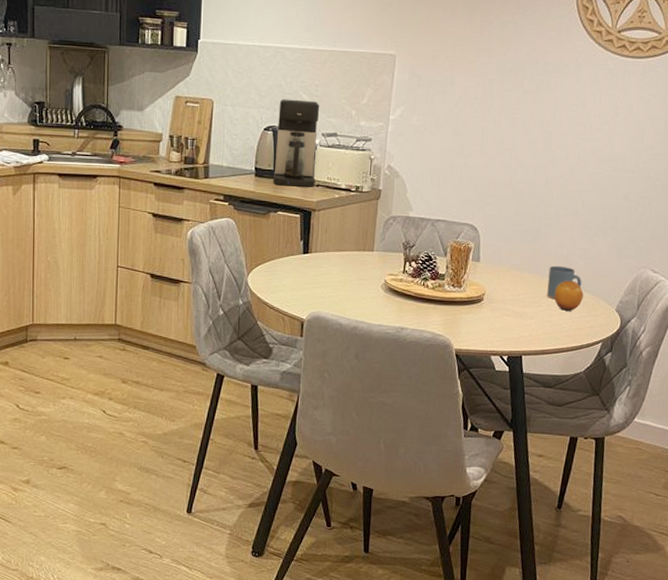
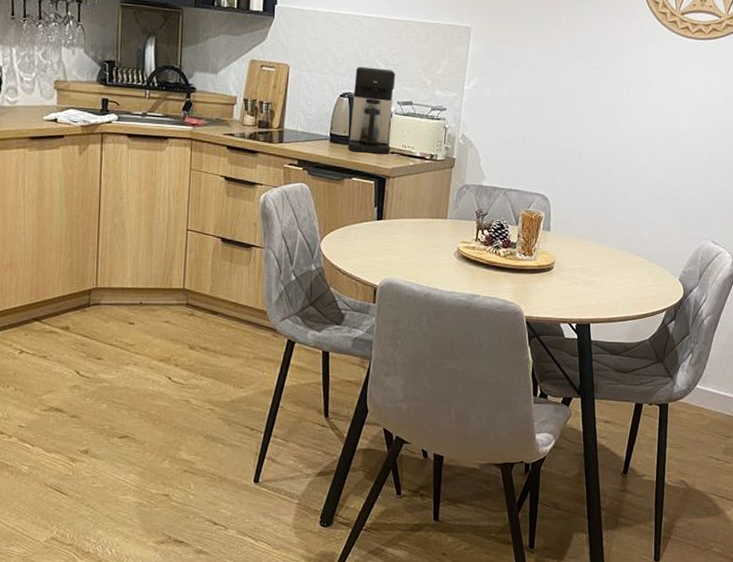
mug: present [547,265,582,300] -> none [614,236,648,269]
fruit: present [554,280,584,311] -> none [621,250,649,280]

